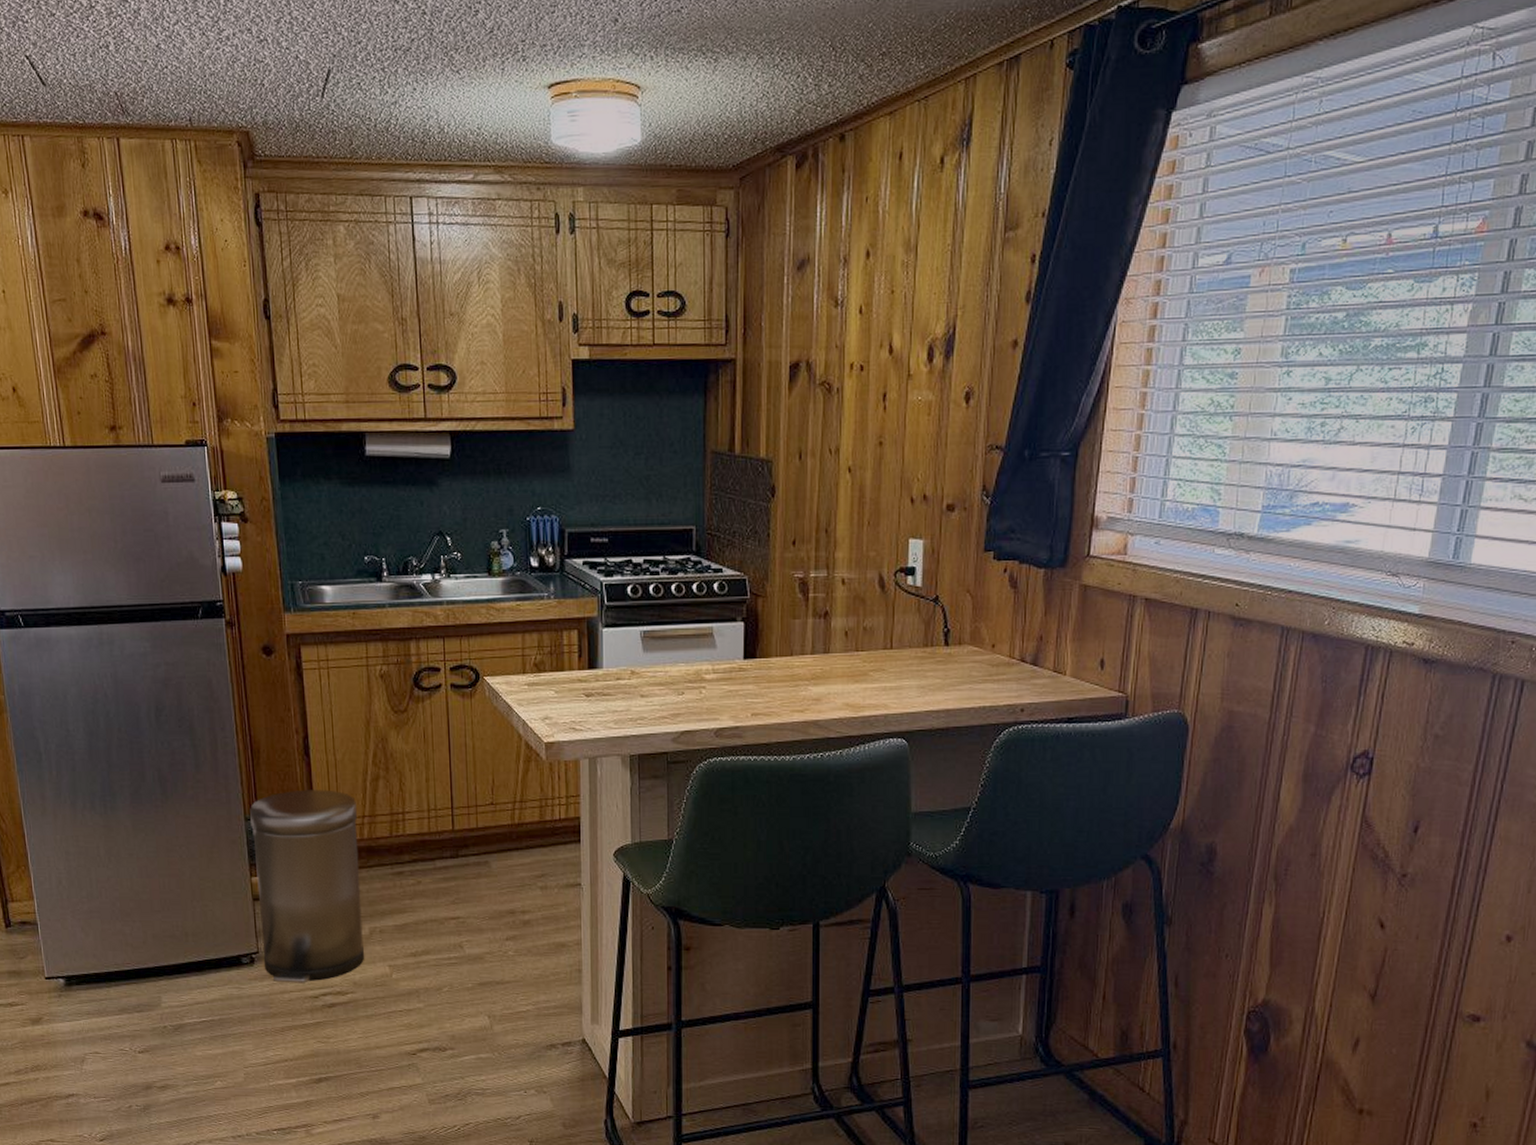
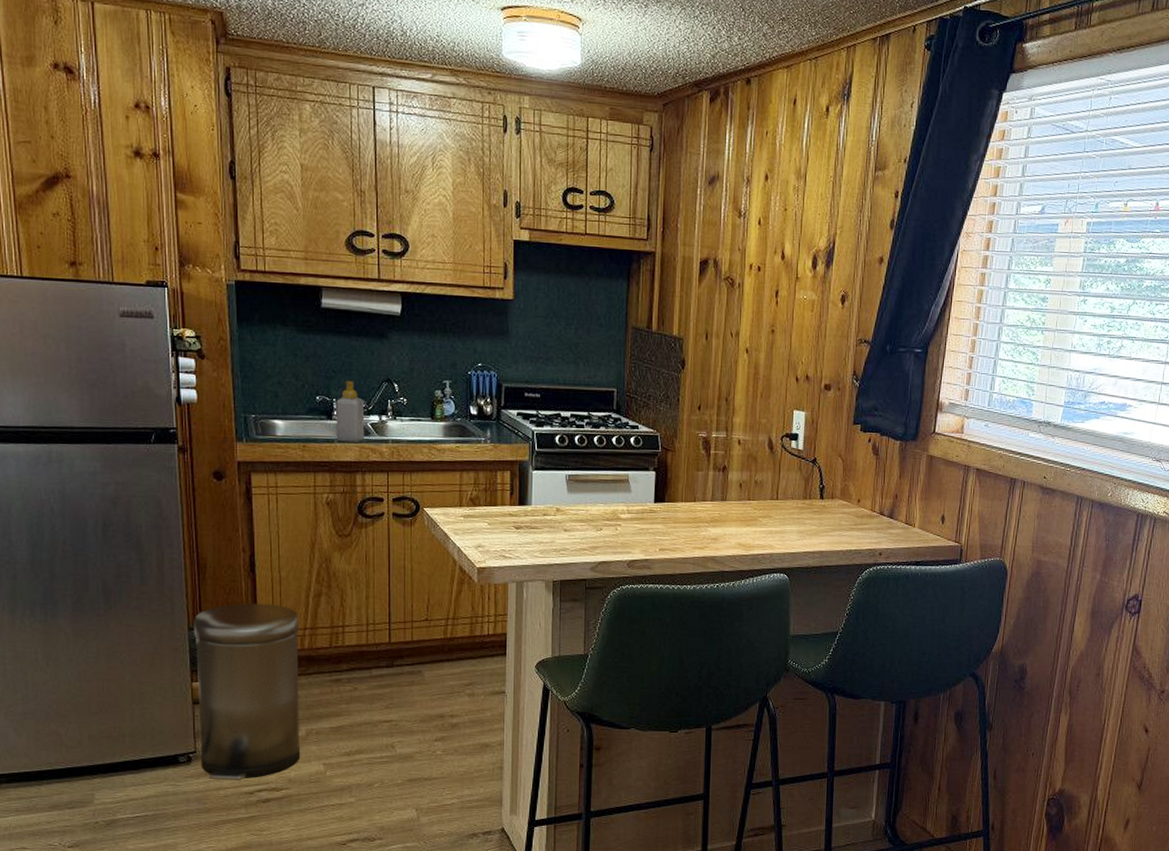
soap bottle: none [385,536,418,607] -> present [336,380,365,444]

